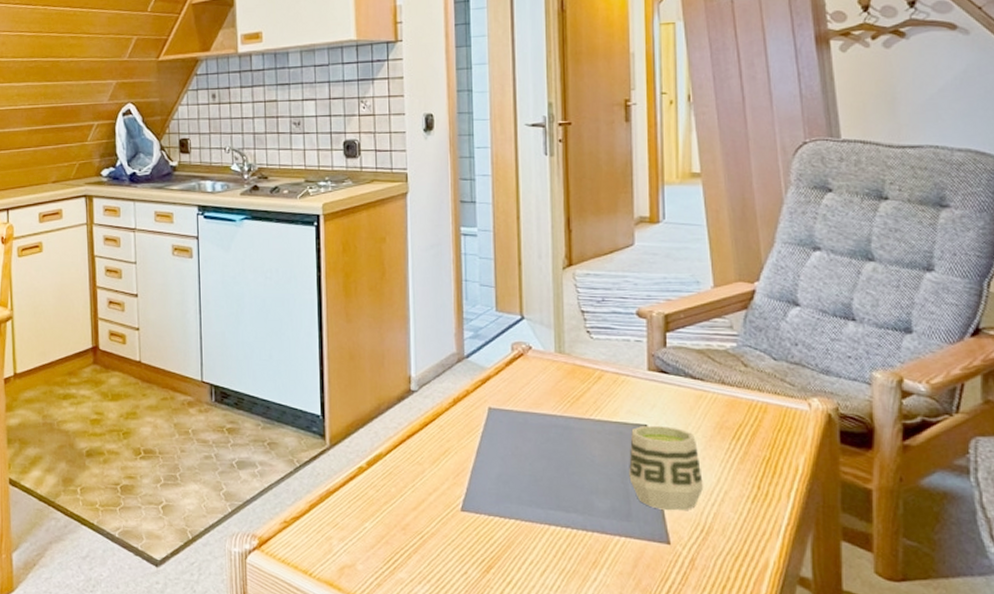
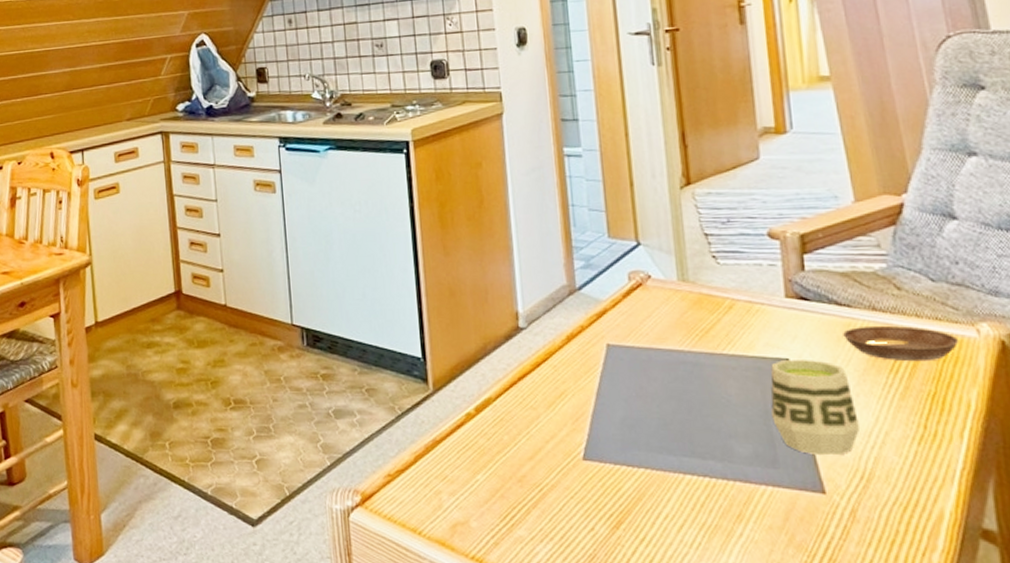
saucer: none [695,397,793,431] -> present [843,325,959,362]

